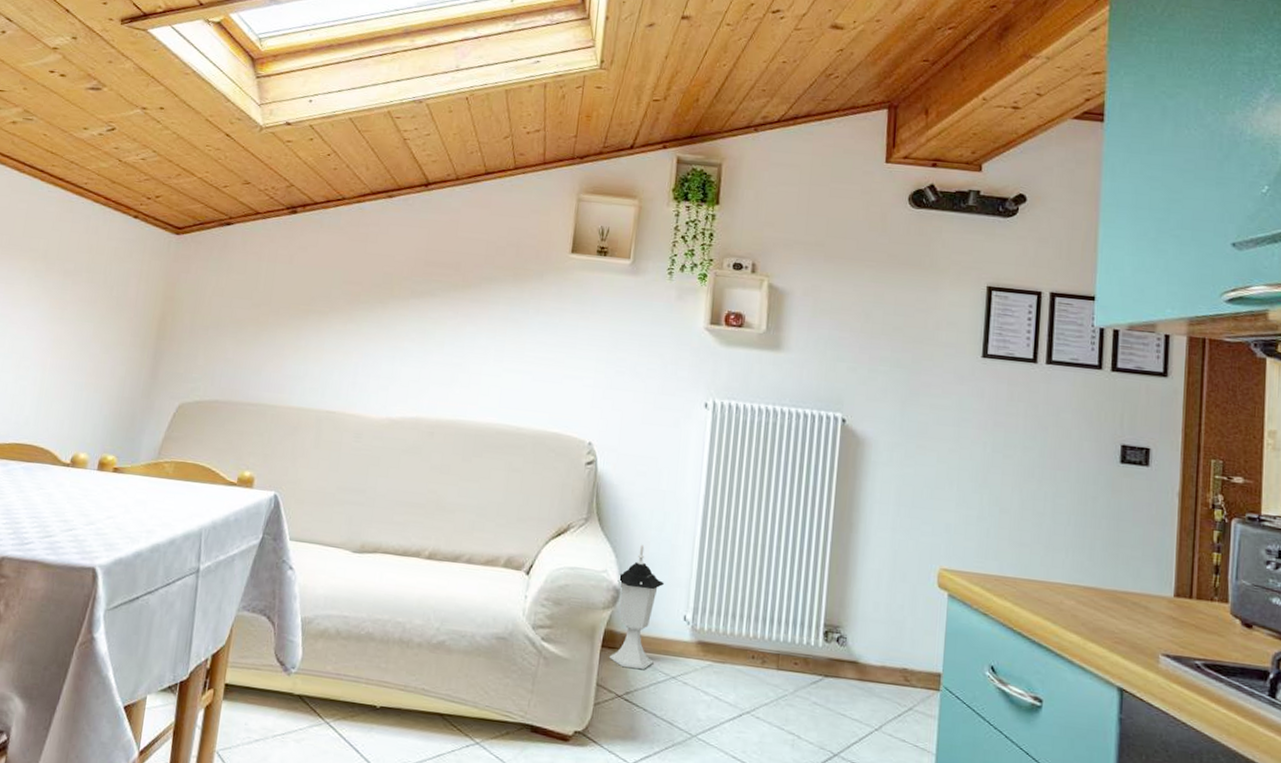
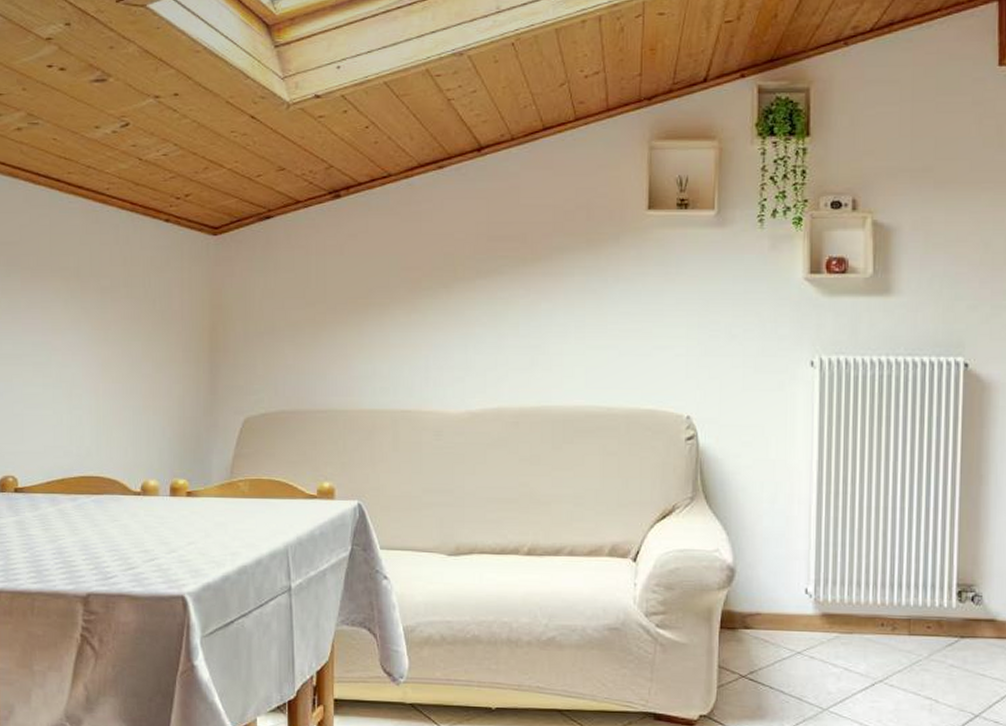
lantern: present [609,544,664,669] -> none [729,519,781,648]

